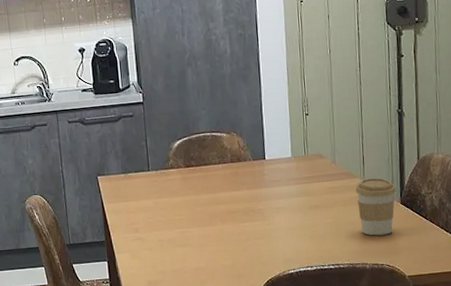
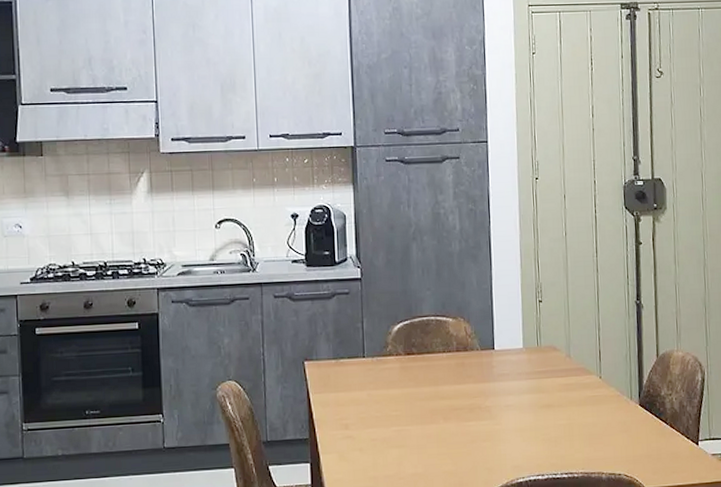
coffee cup: present [355,177,397,236] -> none [591,374,635,441]

